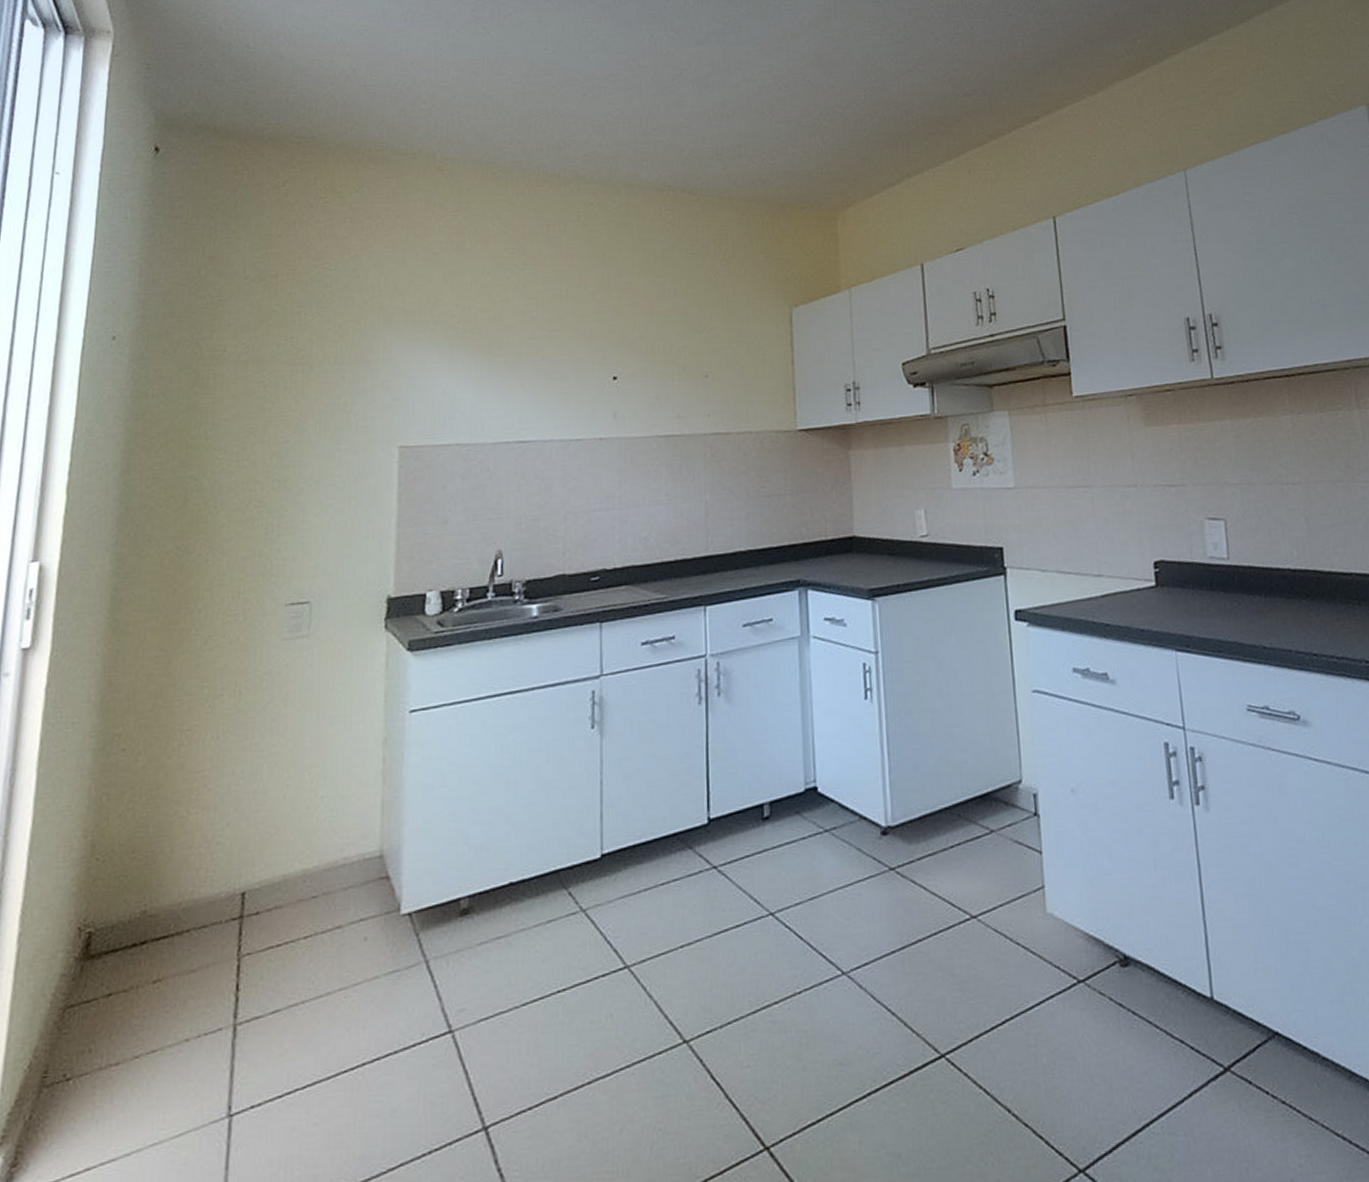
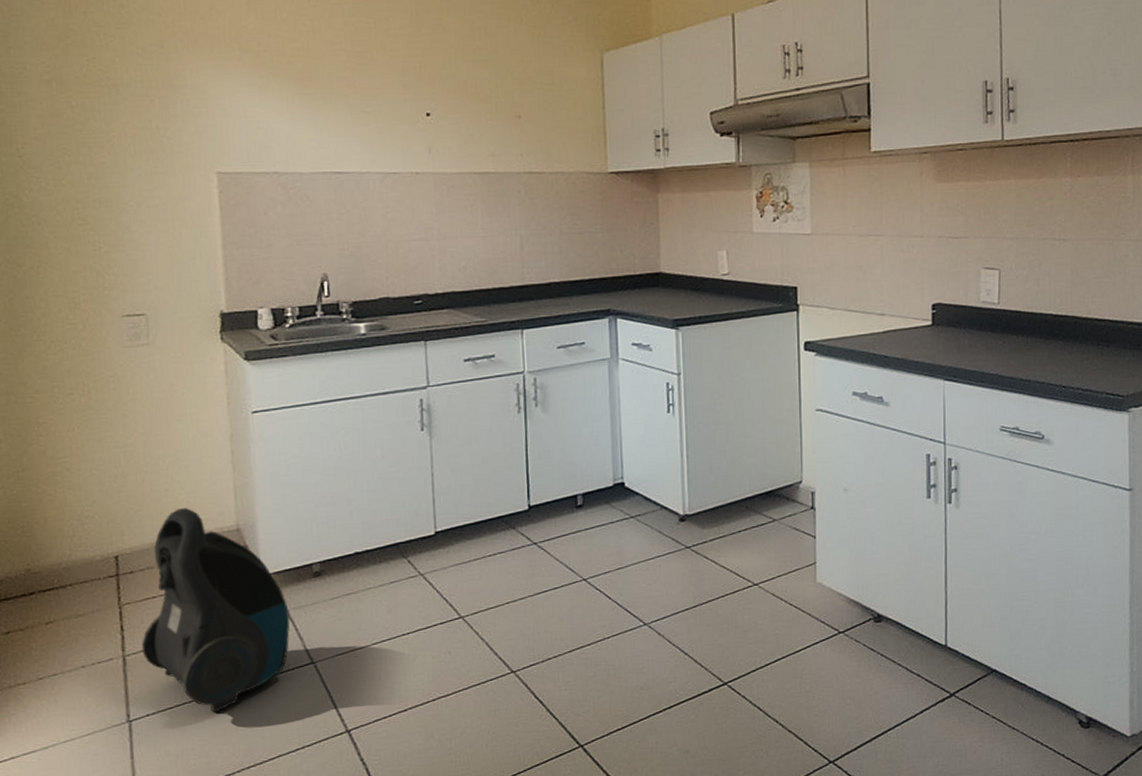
vacuum cleaner: none [256,830,429,1103] -> present [141,508,290,713]

